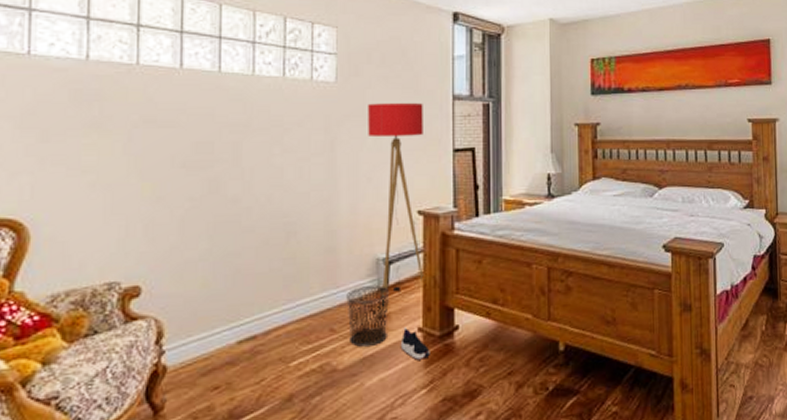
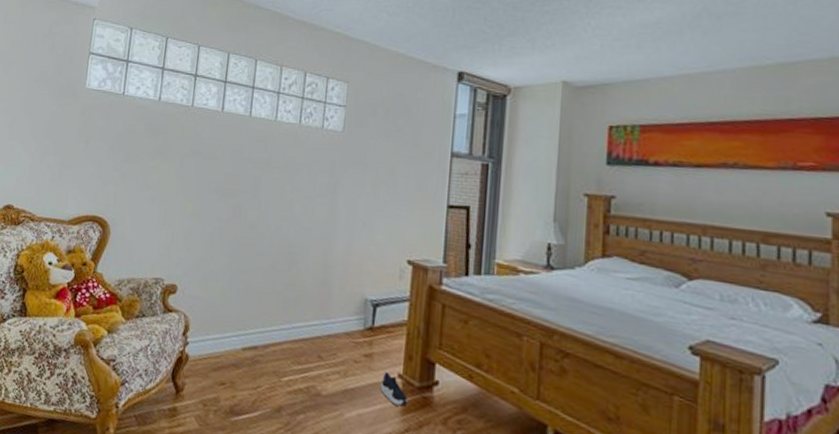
waste bin: present [346,285,390,348] -> none [334,322,375,381]
floor lamp: present [368,103,424,306] -> none [366,153,421,345]

